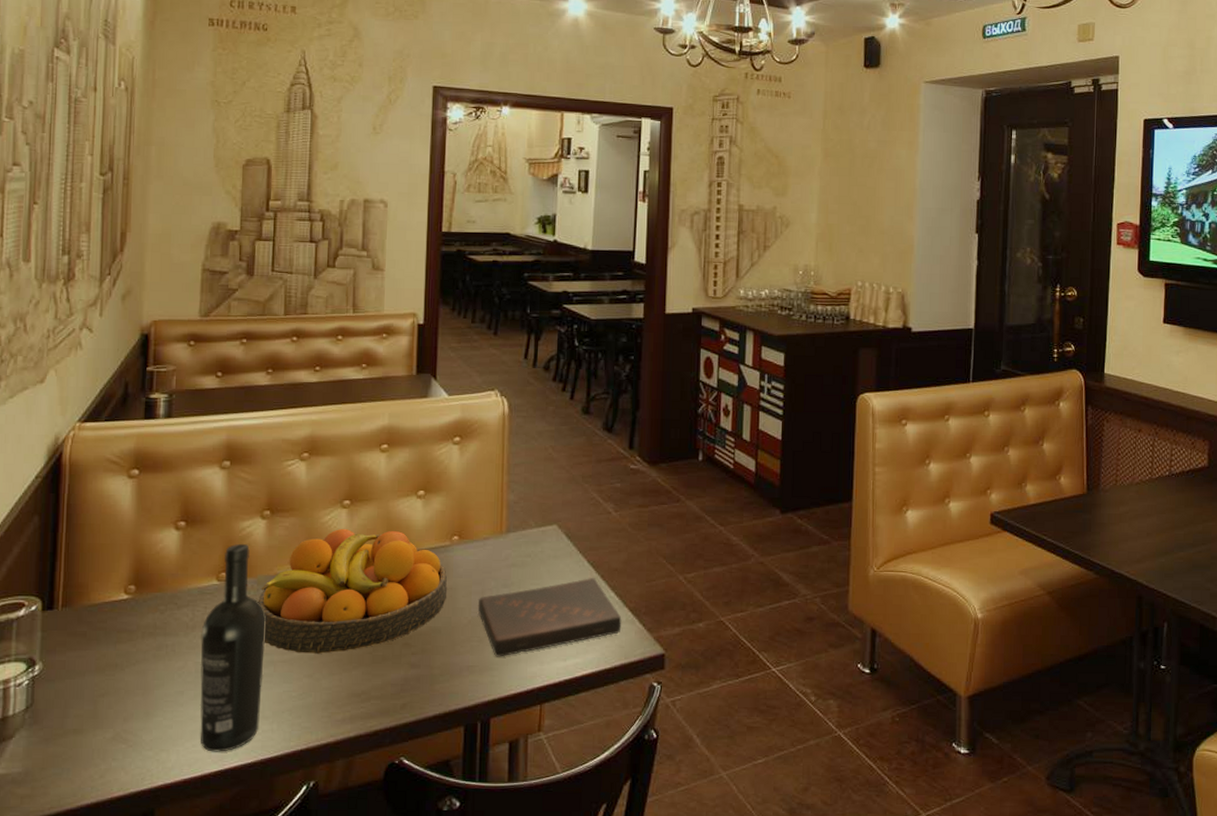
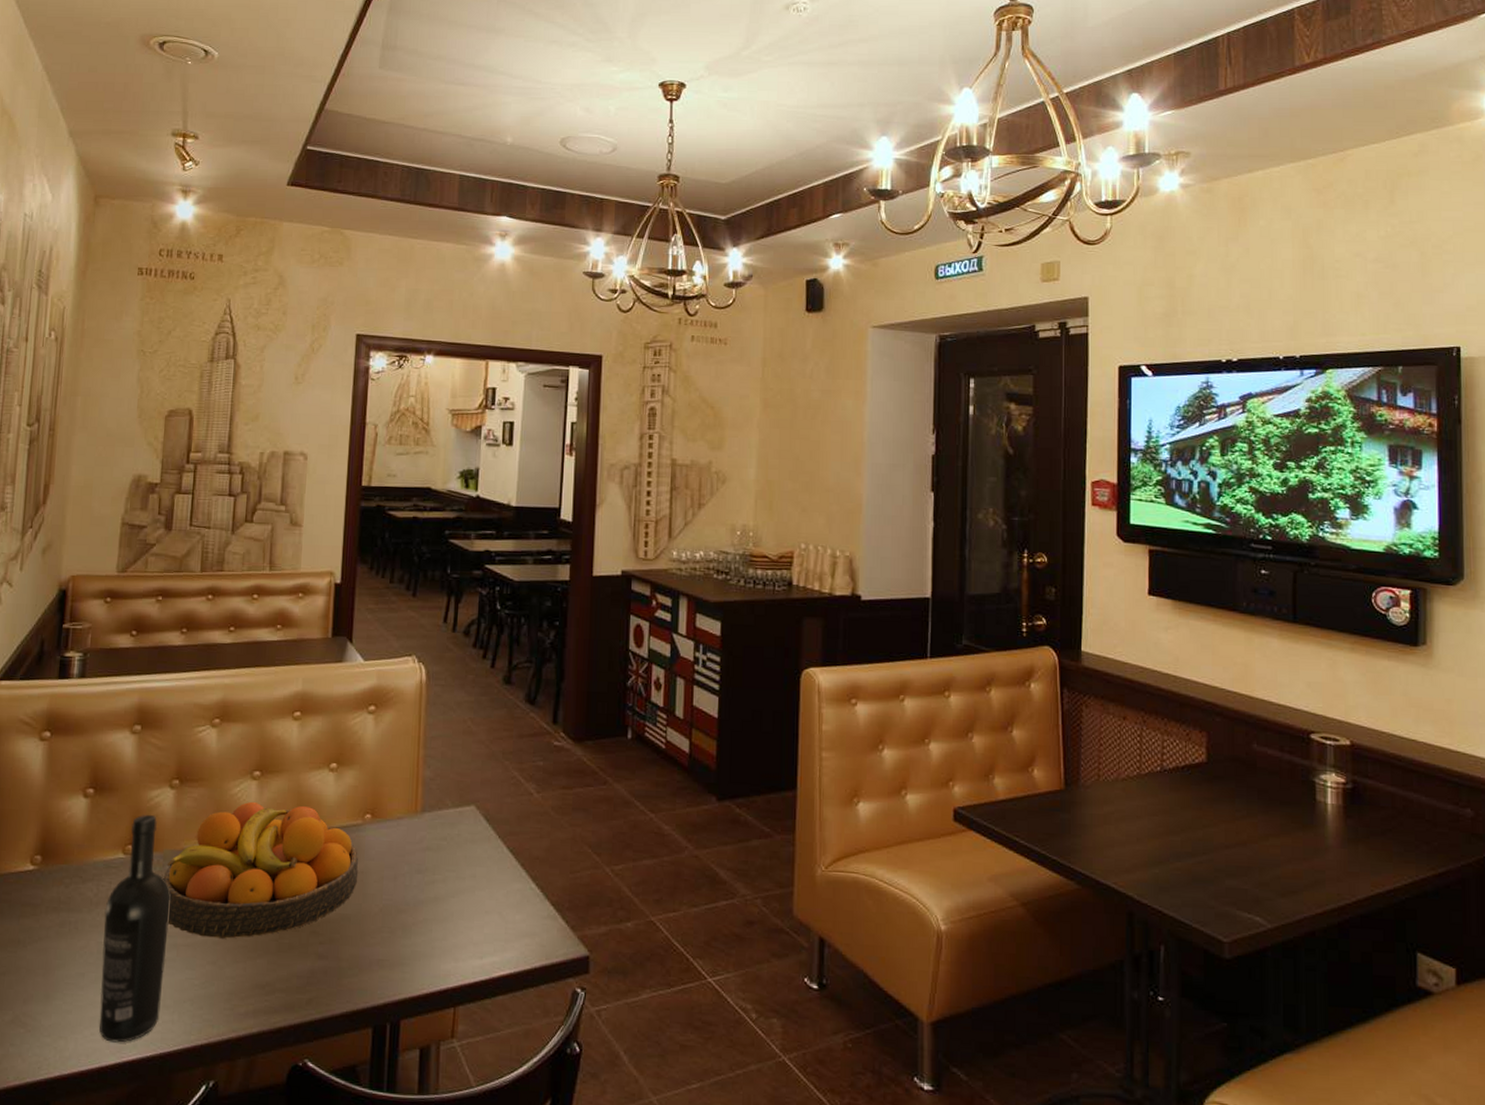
book: present [477,578,622,657] -> none [389,866,543,951]

